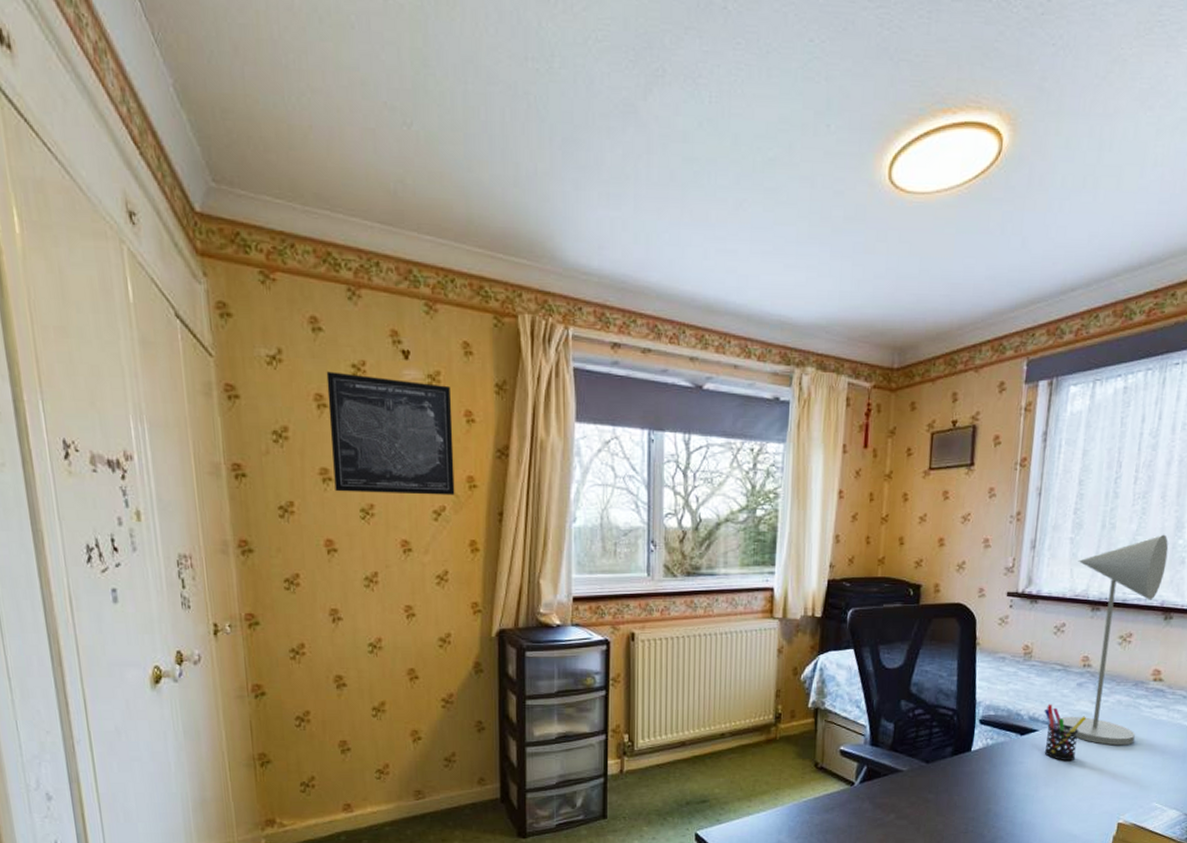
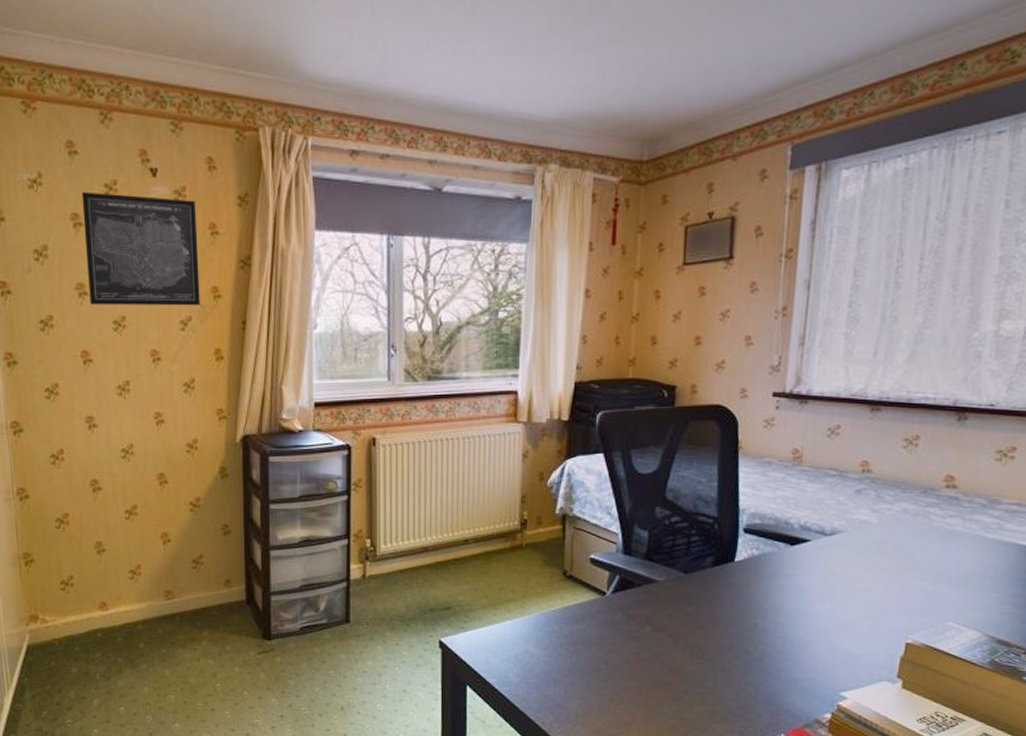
pen holder: present [1044,704,1087,761] -> none [817,512,867,575]
desk lamp: present [1057,534,1169,746] -> none [832,327,962,559]

